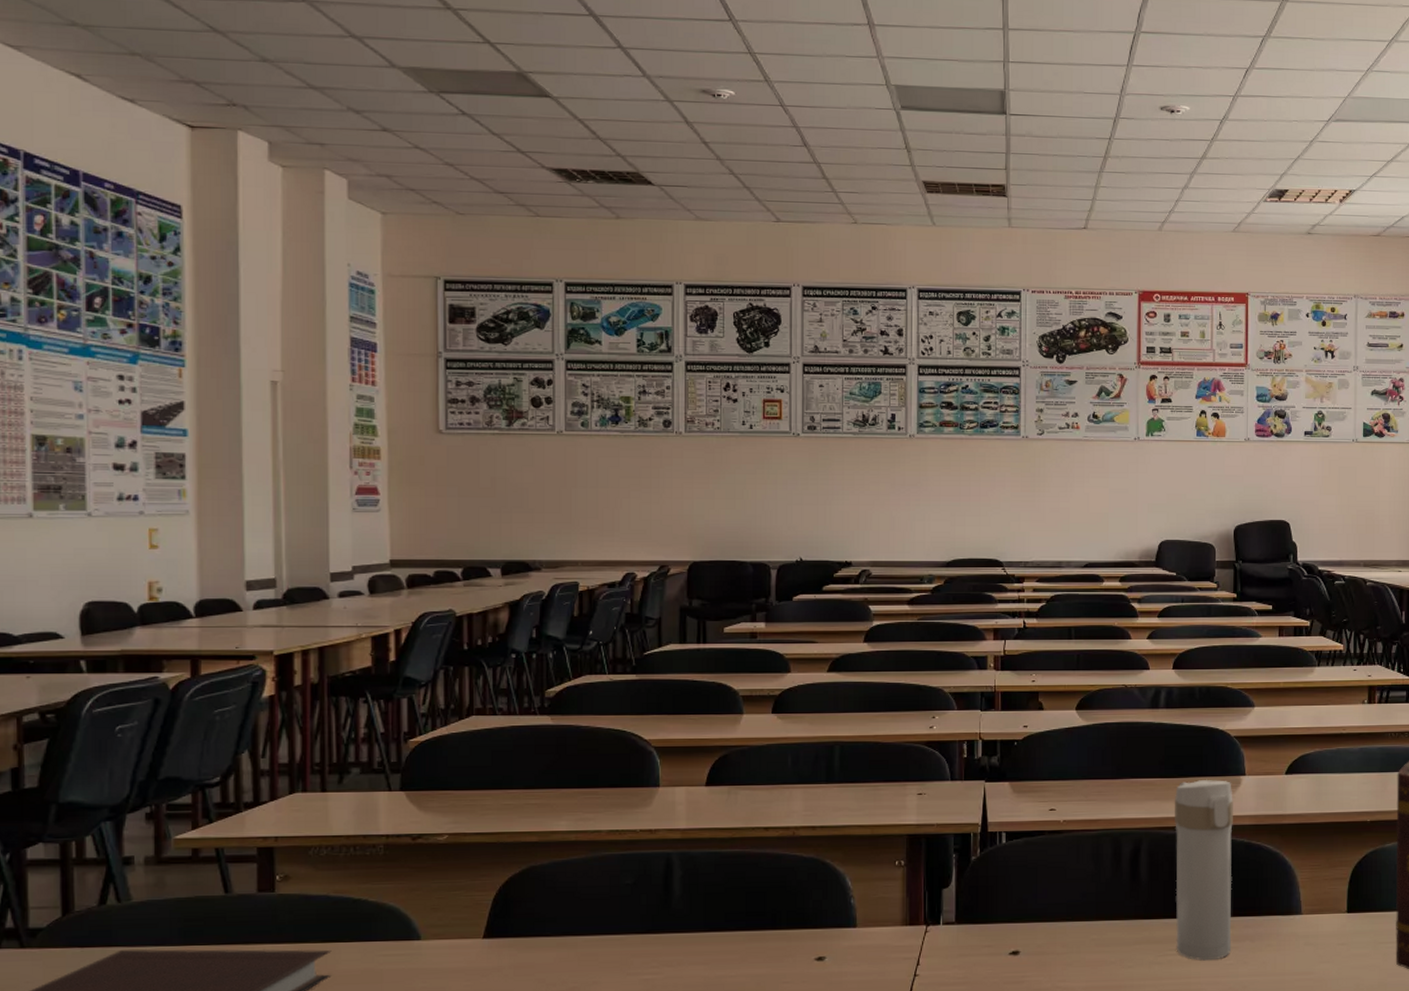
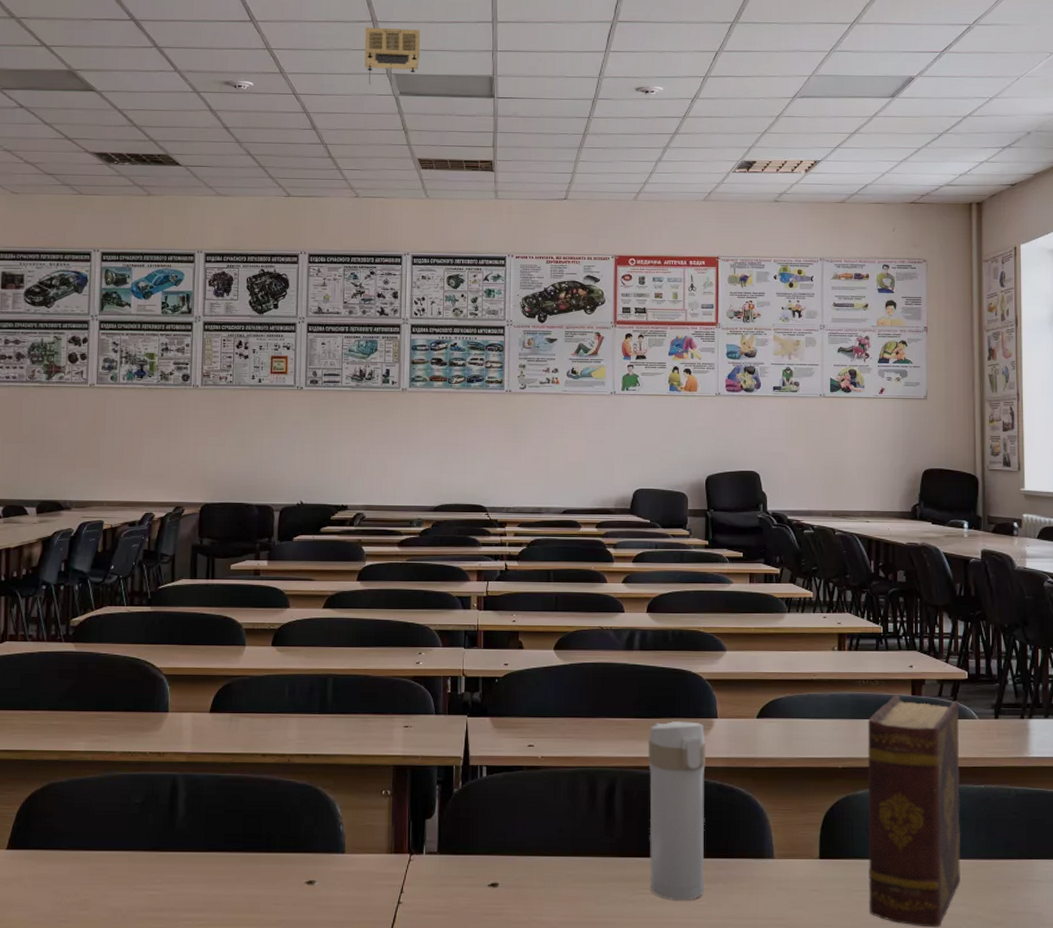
projector: none [860,31,923,98] -> present [364,27,420,86]

